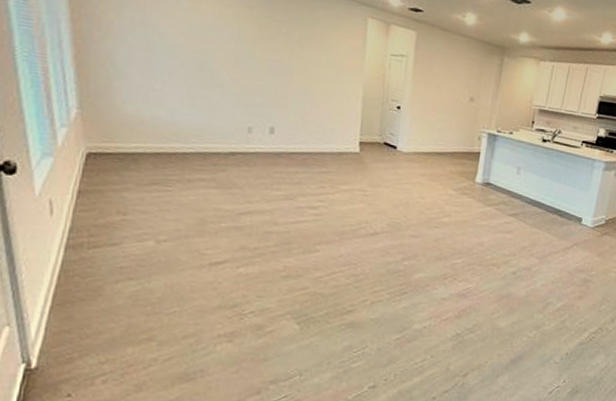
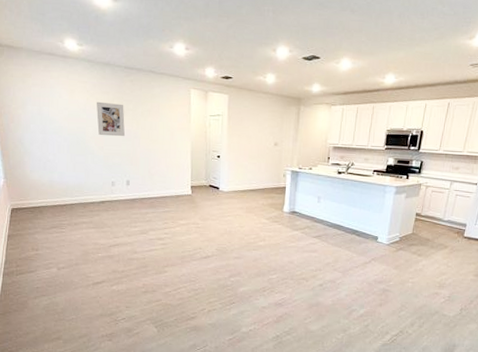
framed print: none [232,17,274,69] -> present [96,101,125,137]

